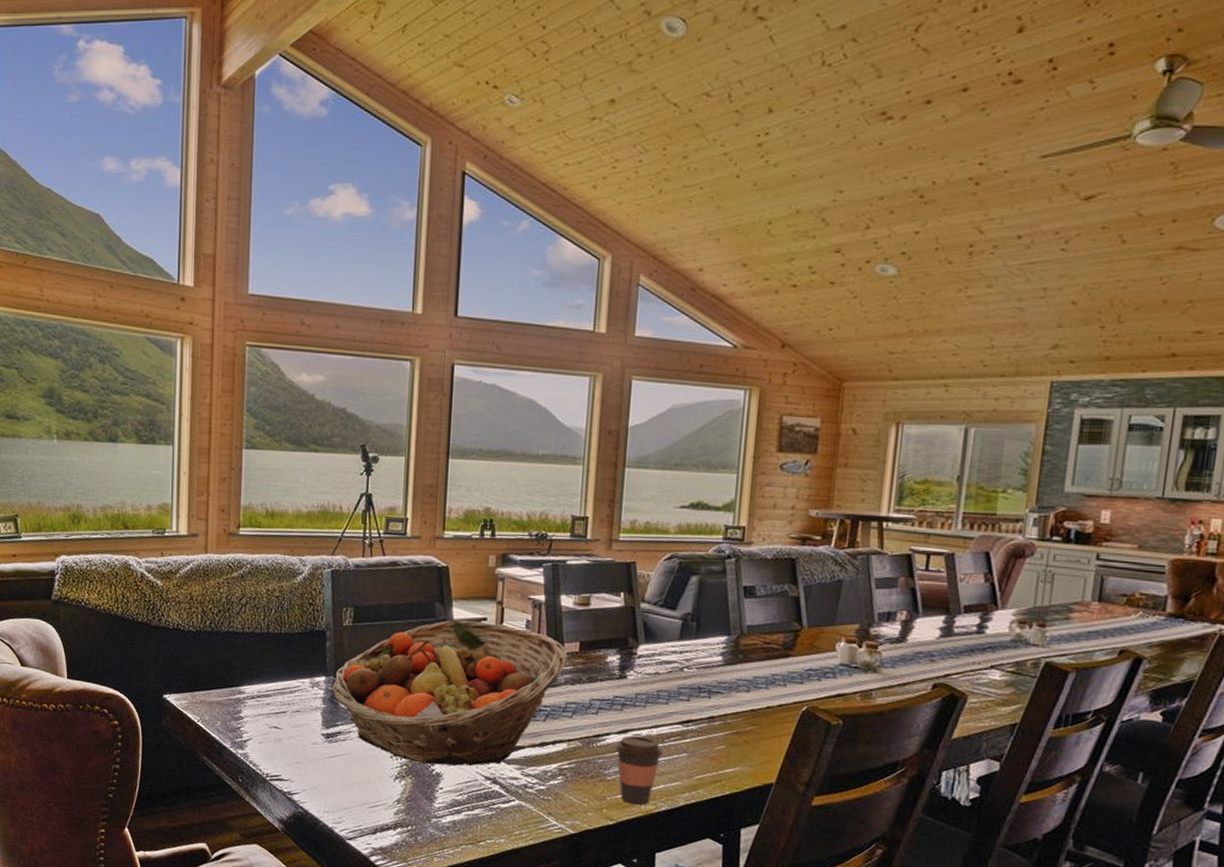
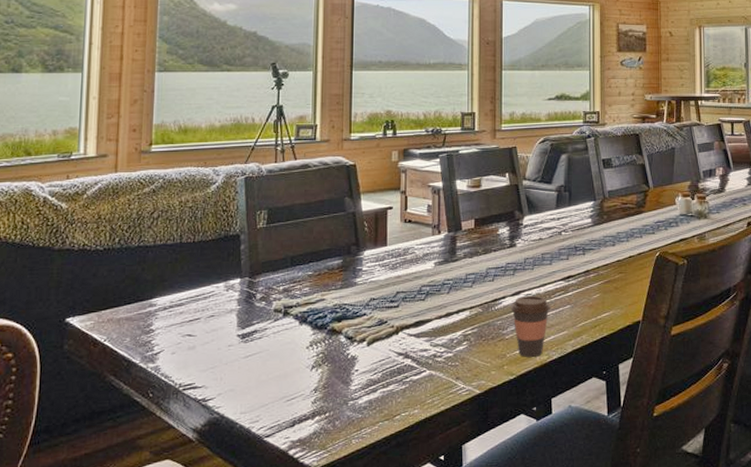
fruit basket: present [332,619,568,766] -> none [247,210,465,349]

